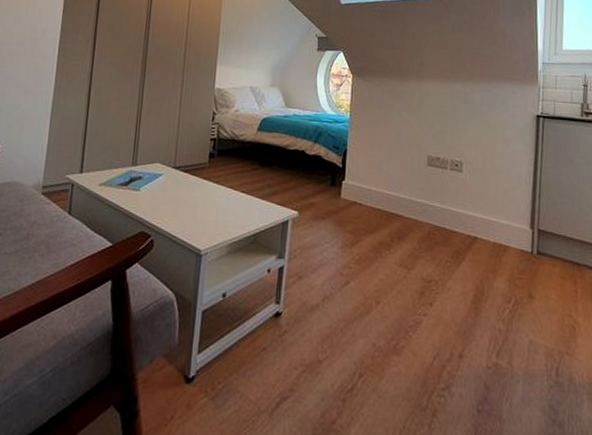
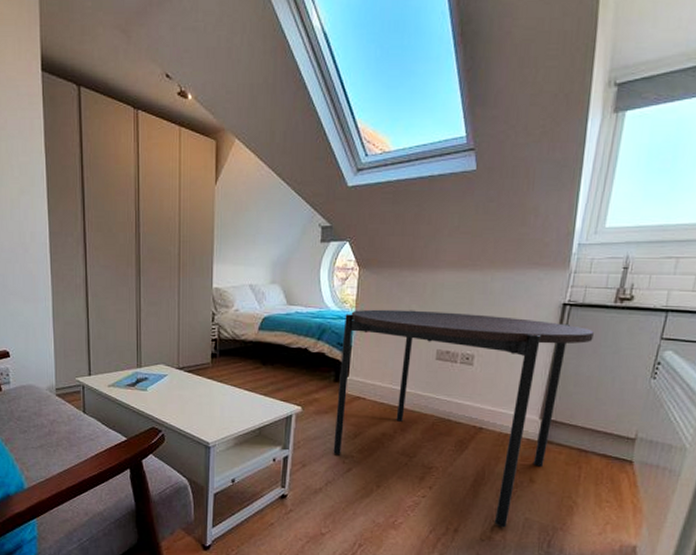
dining table: none [330,114,568,353] -> present [333,309,594,528]

